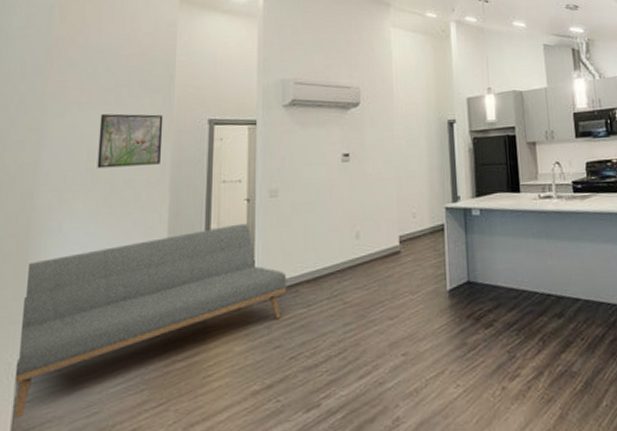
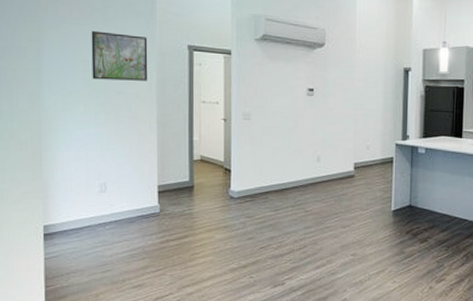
sofa: present [14,223,287,419] -> none [43,139,258,268]

